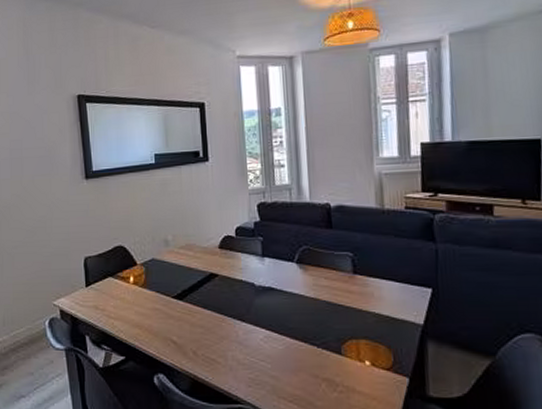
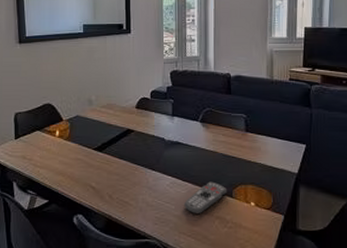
remote control: none [282,335,335,376] -> present [184,181,228,215]

